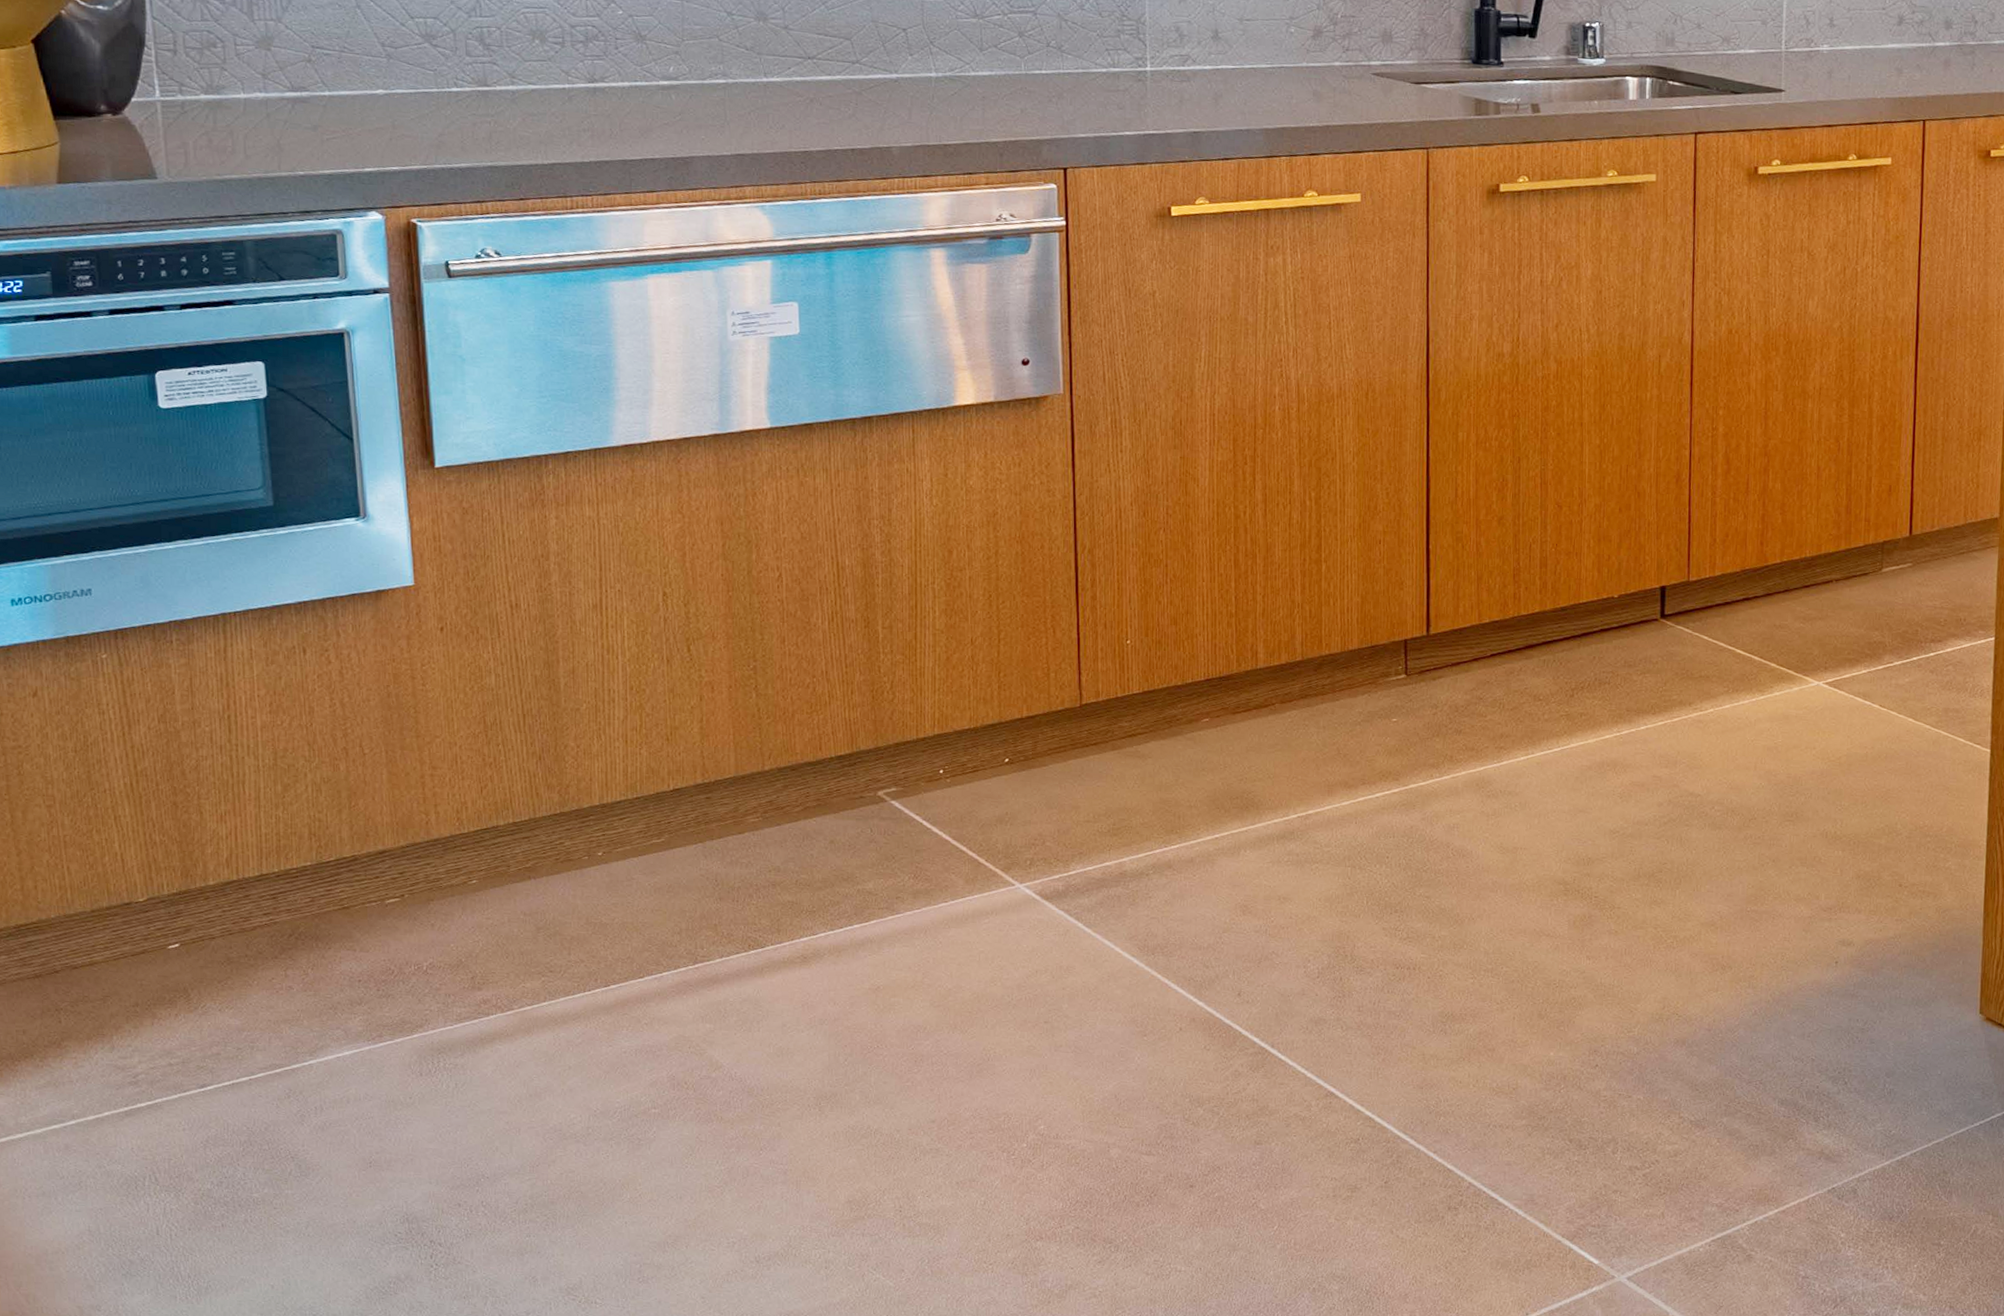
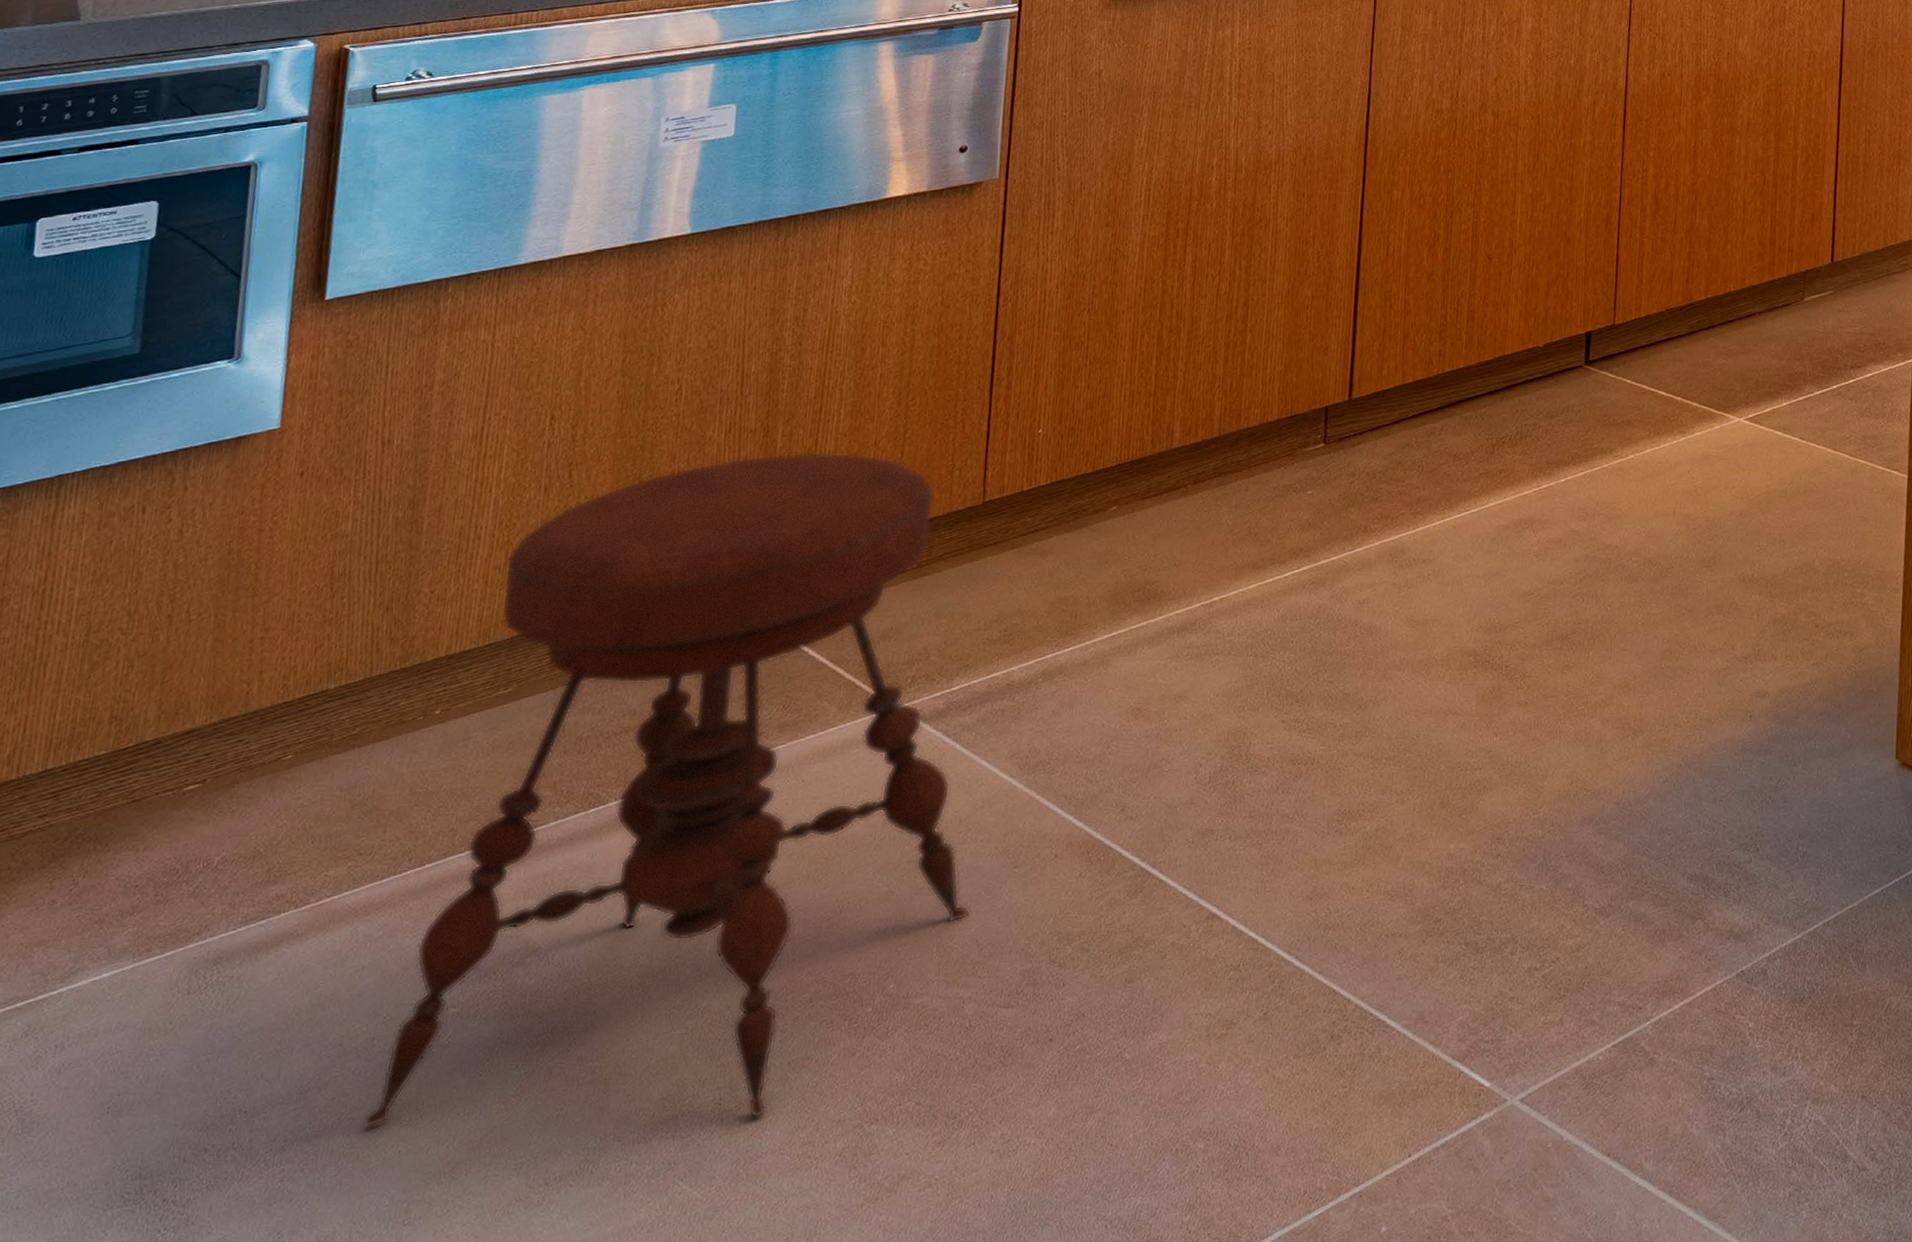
stool: none [589,644,1107,1226] -> present [361,452,970,1129]

